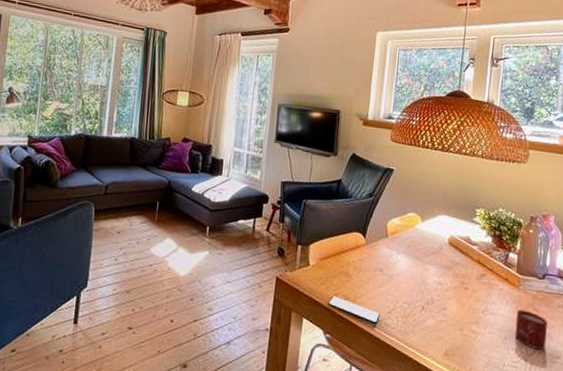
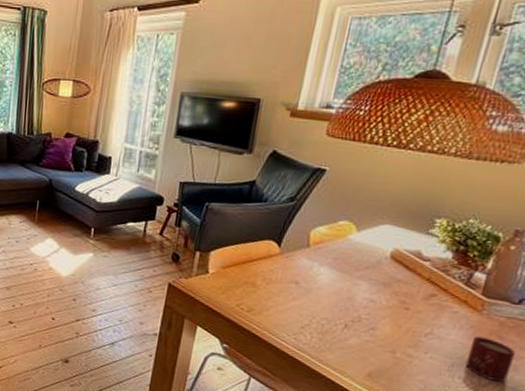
smartphone: present [328,295,380,325] -> none [227,306,291,339]

